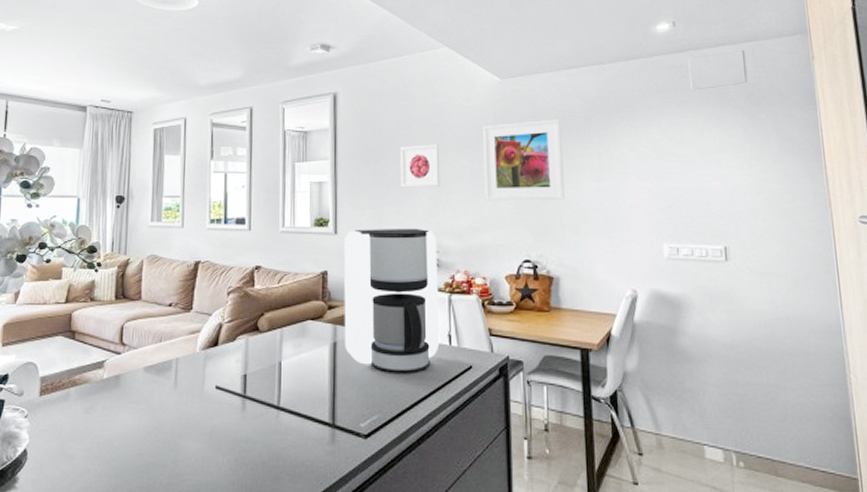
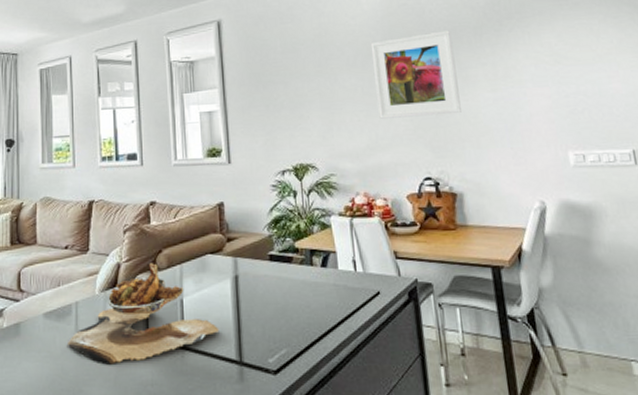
food platter: none [166,325,315,420] -> present [68,263,219,365]
coffee maker: present [344,228,440,373] -> none [239,152,345,304]
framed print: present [401,144,441,188] -> none [289,65,333,112]

